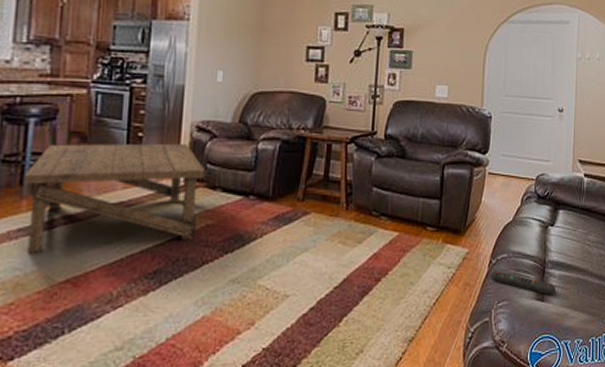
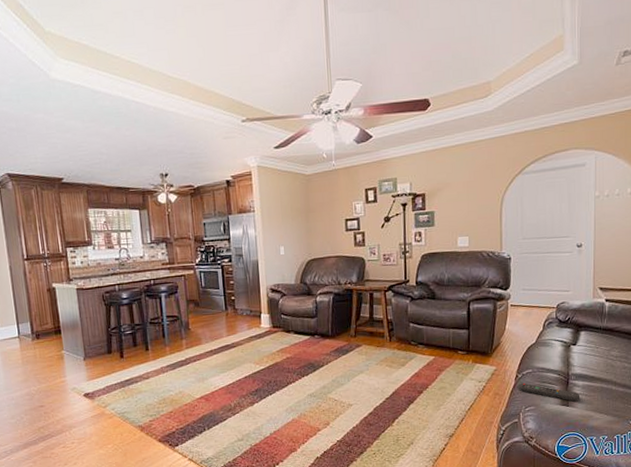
coffee table: present [22,143,205,253] -> none [164,301,281,381]

